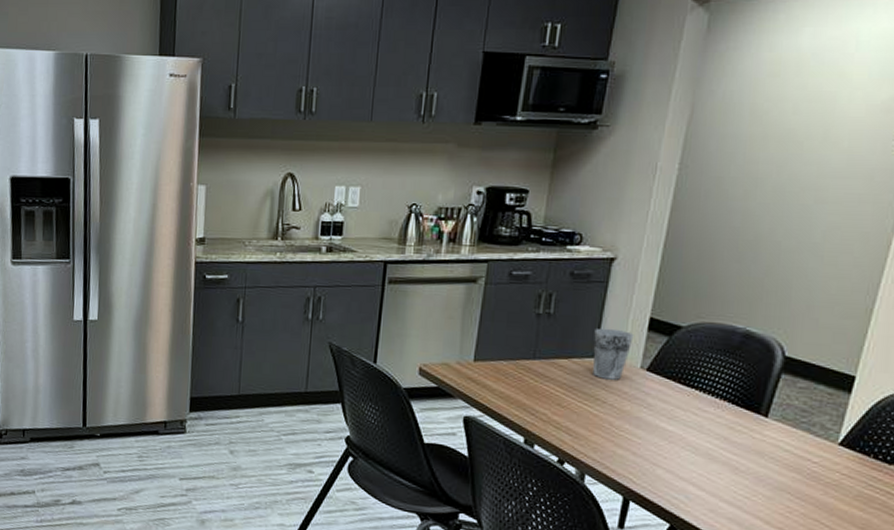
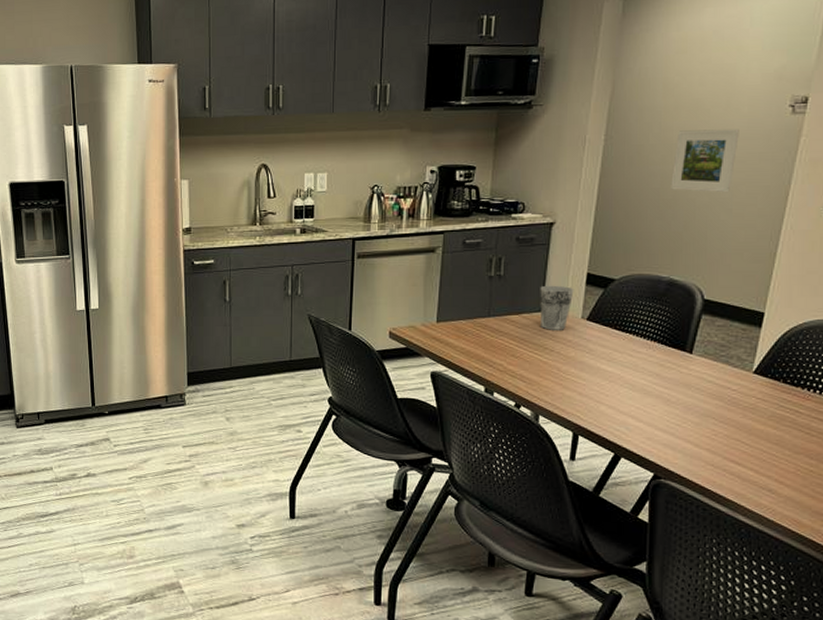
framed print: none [752,163,837,237] -> present [671,129,739,193]

